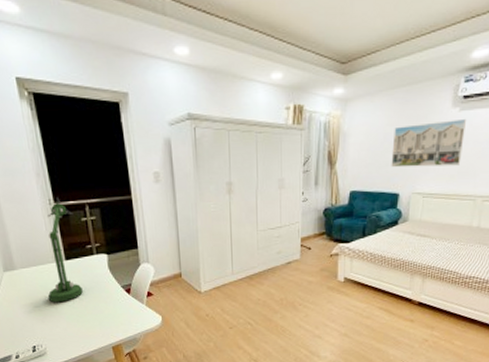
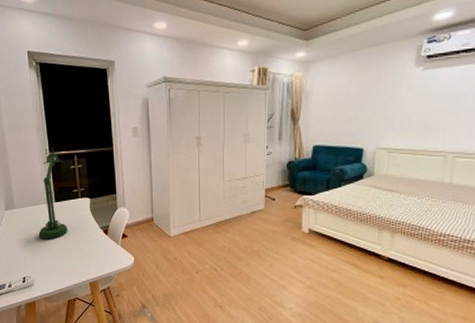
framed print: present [391,118,466,168] -> none [354,76,431,124]

